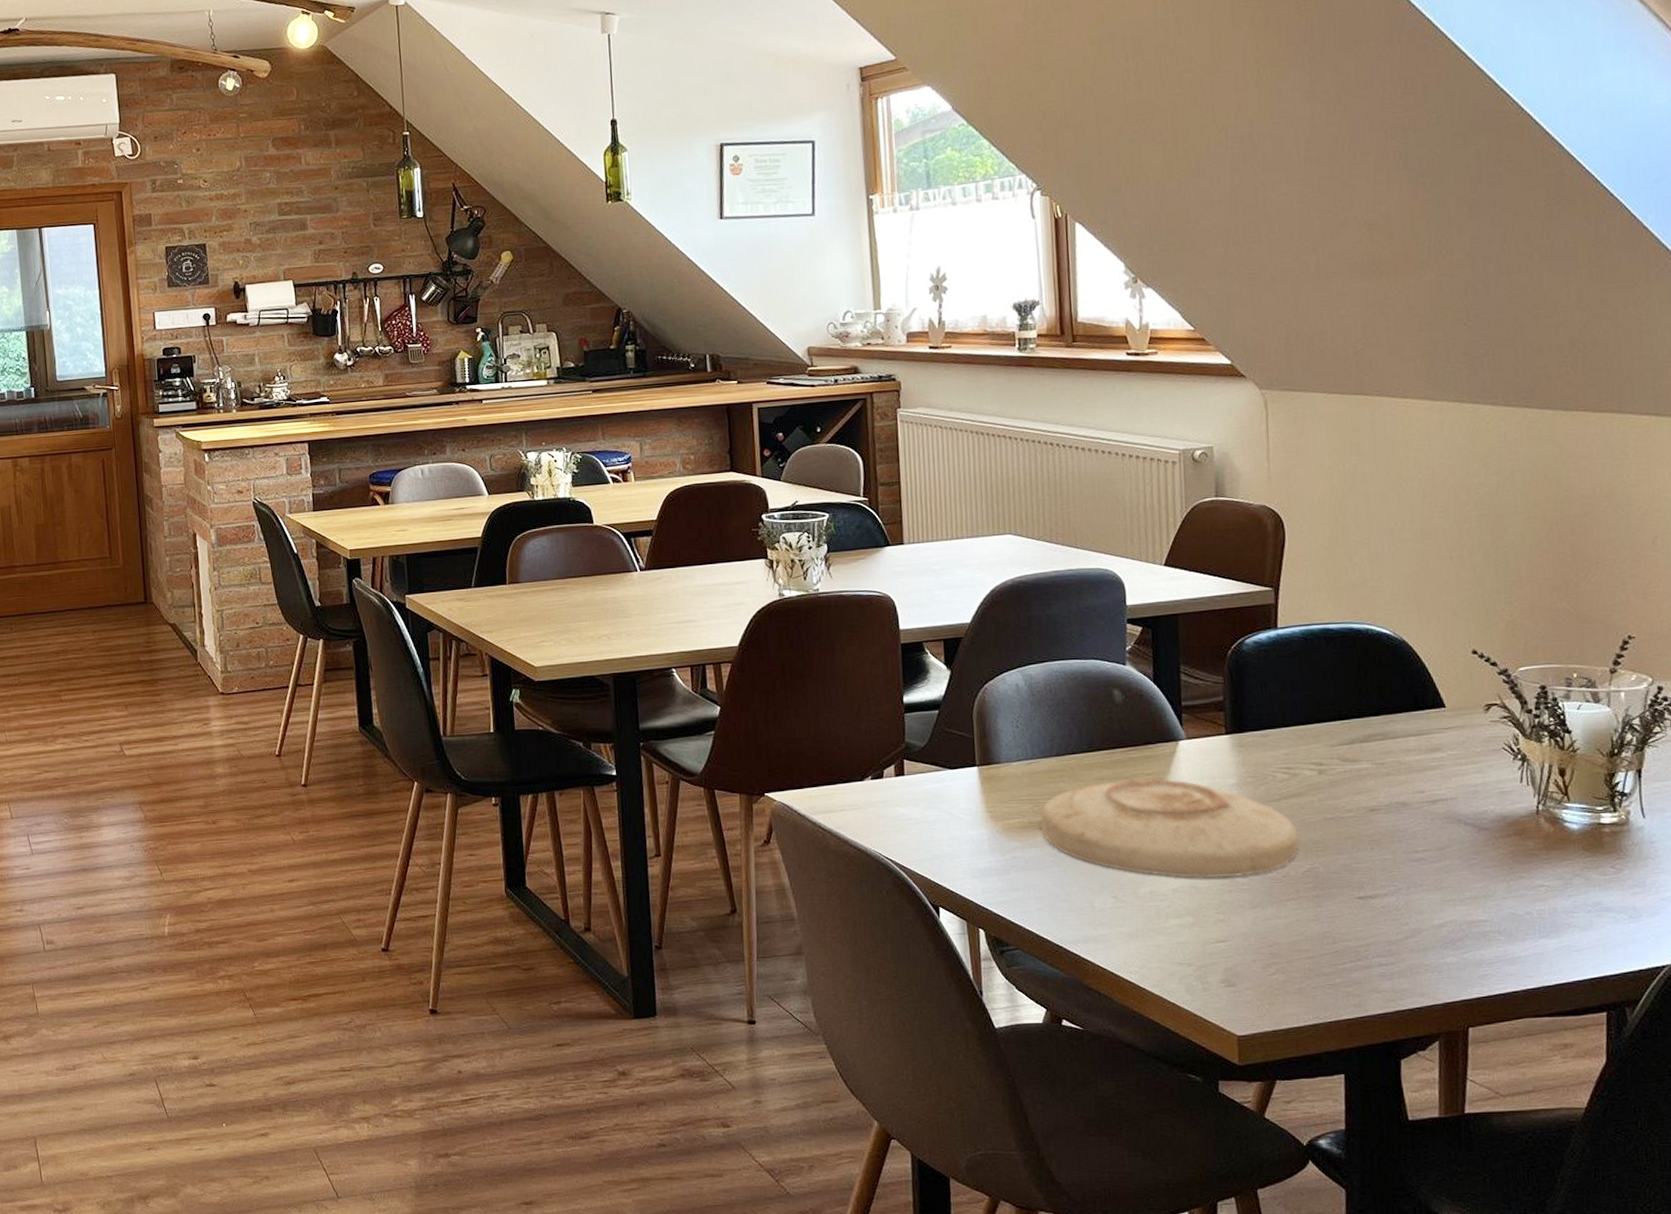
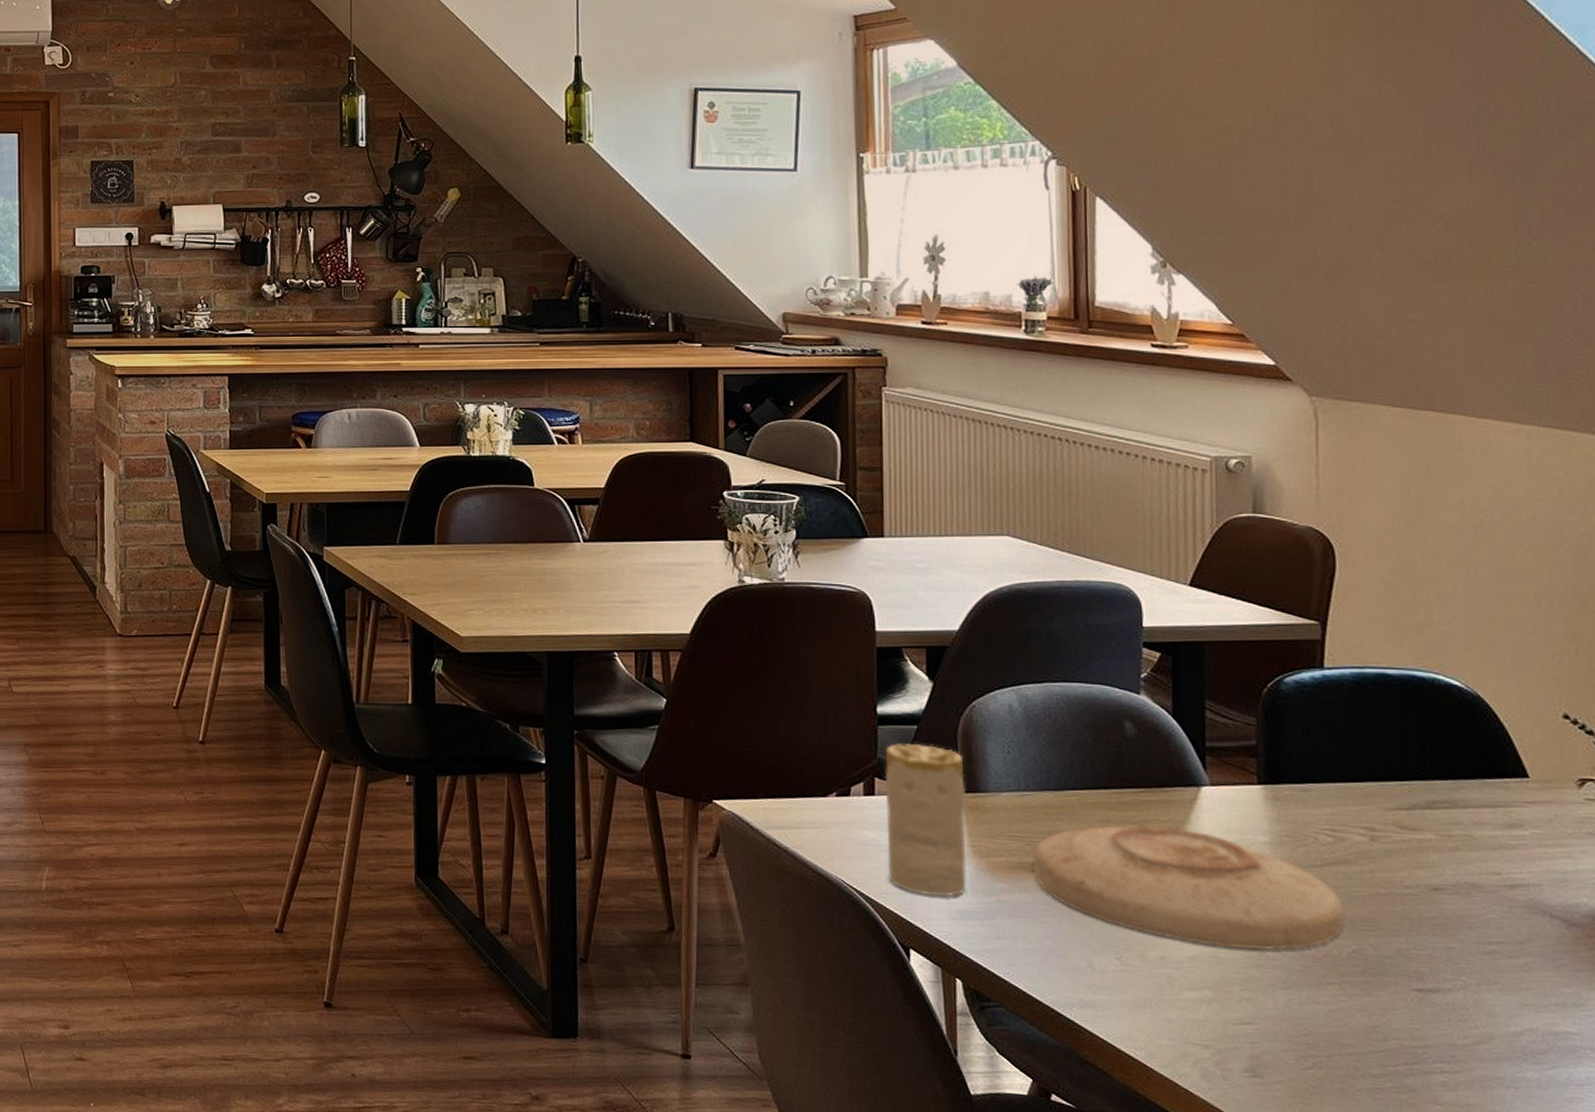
candle: none [912,726,985,859] -> present [884,743,967,897]

